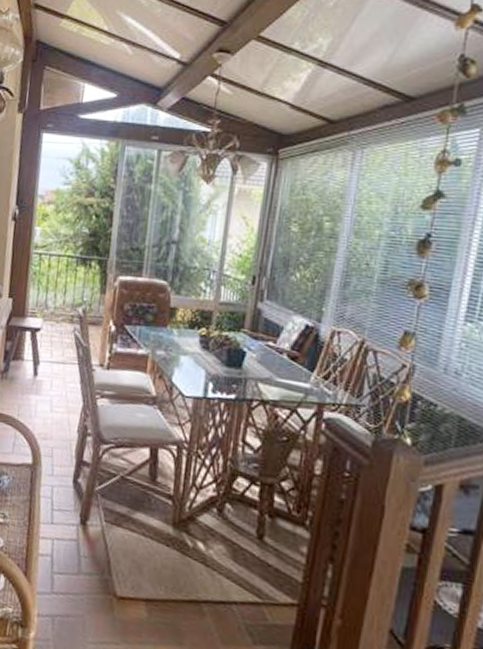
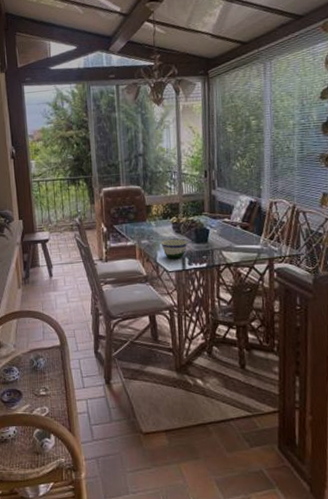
bowl: none [179,354,218,383] -> present [159,238,189,259]

